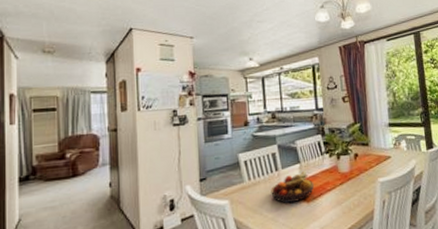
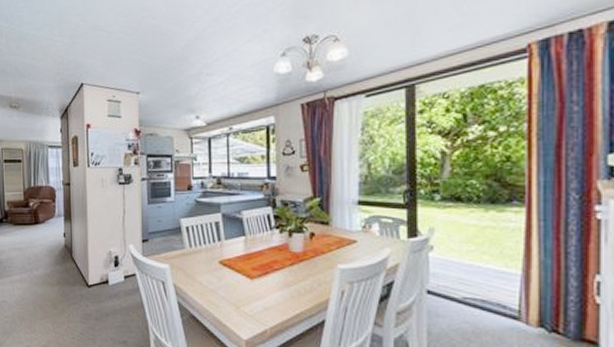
fruit bowl: present [270,170,315,204] -> none [212,244,260,278]

